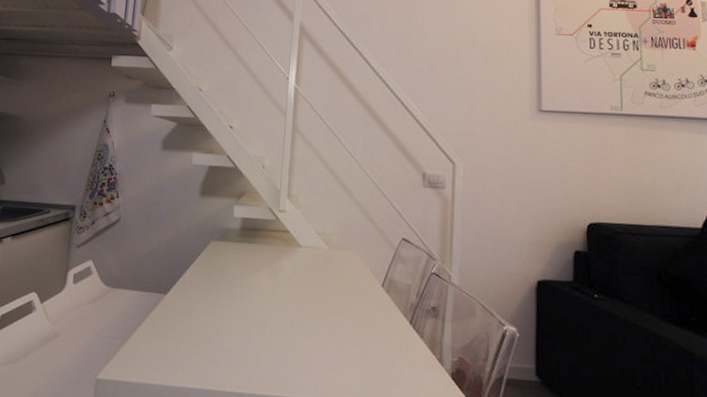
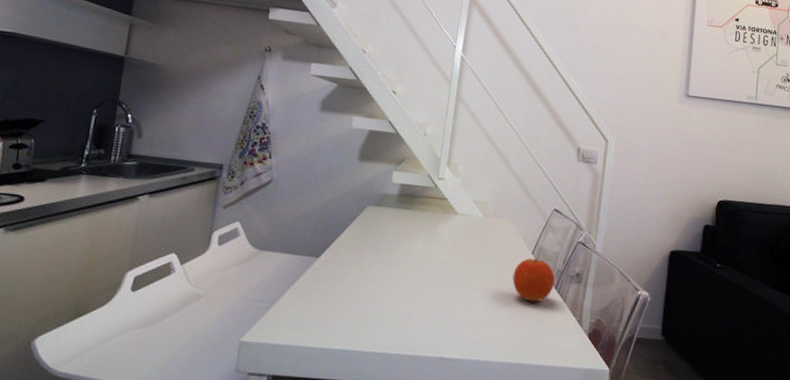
fruit: none [363,291,410,339] -> present [512,258,556,302]

